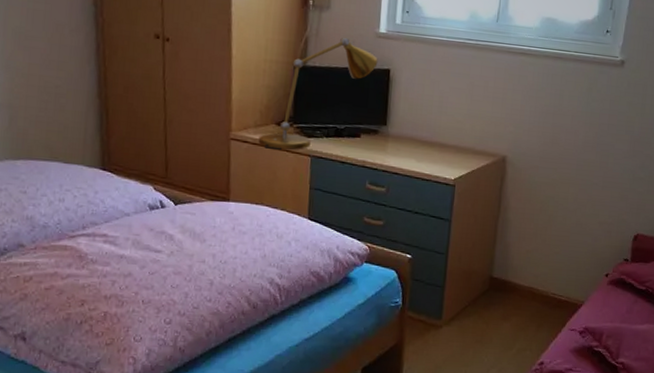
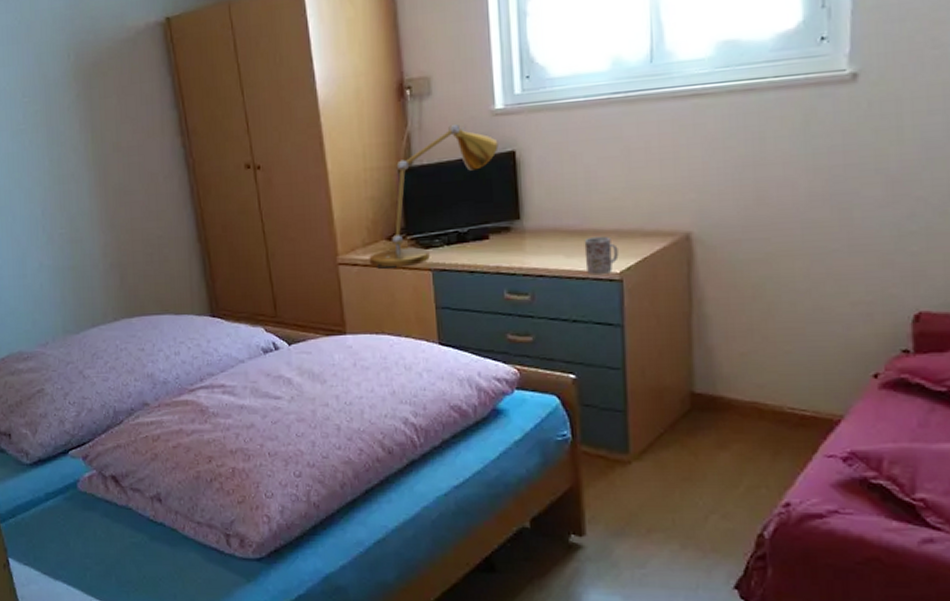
mug: none [430,148,455,180] -> present [584,236,619,276]

